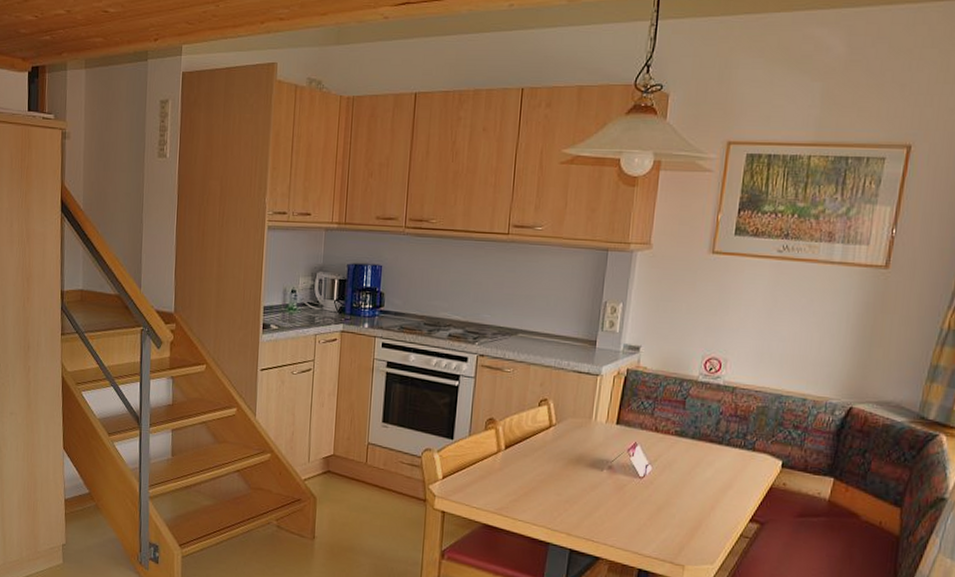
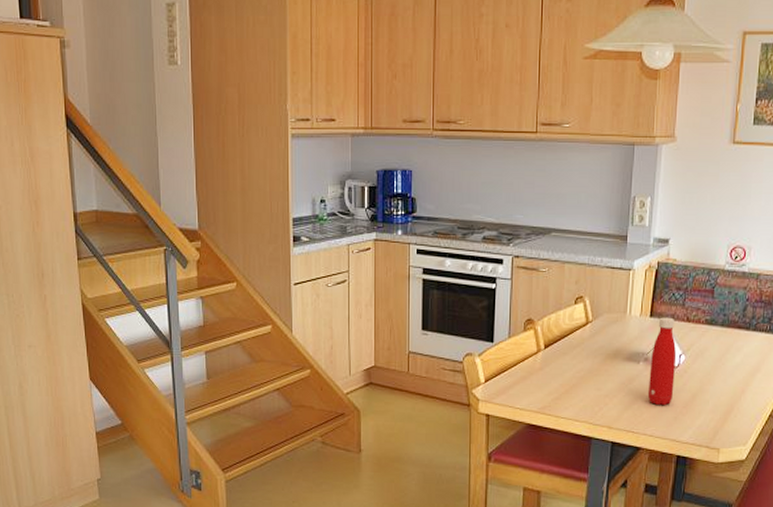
bottle: none [610,425,643,517] -> present [647,317,677,406]

